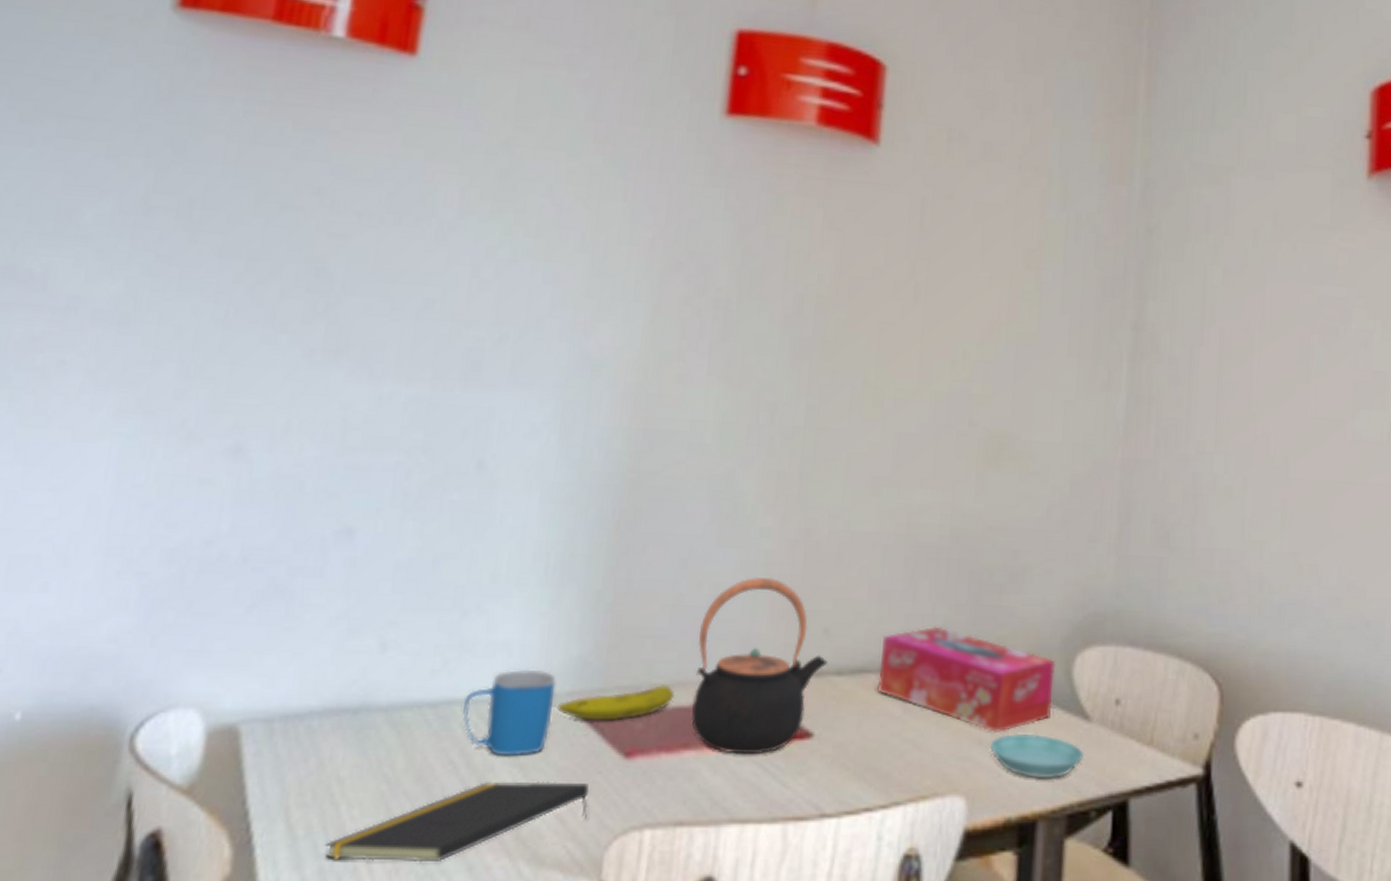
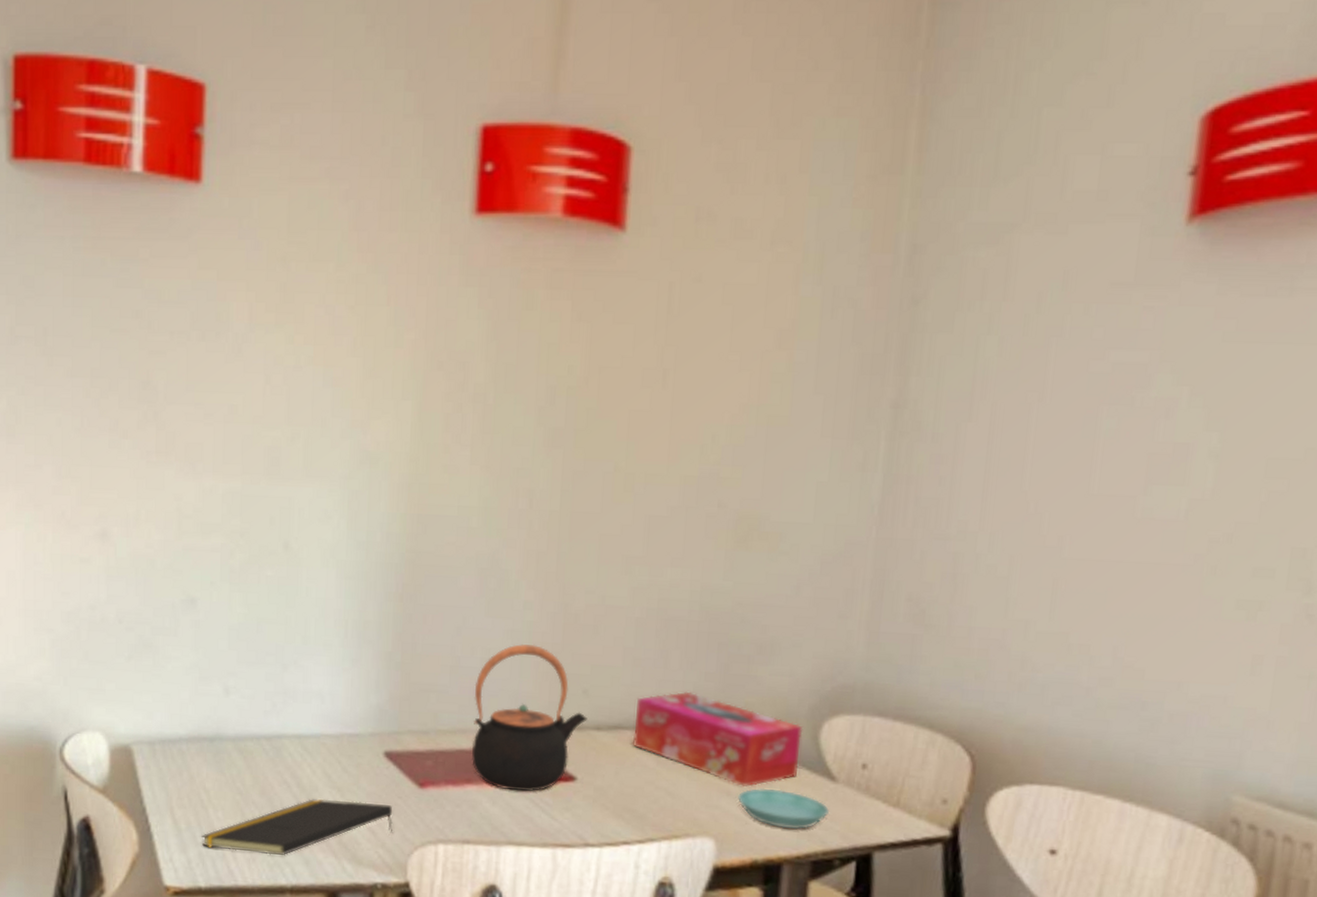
mug: present [462,669,557,757] -> none [290,713,361,781]
fruit: present [556,685,674,721] -> none [362,731,457,758]

